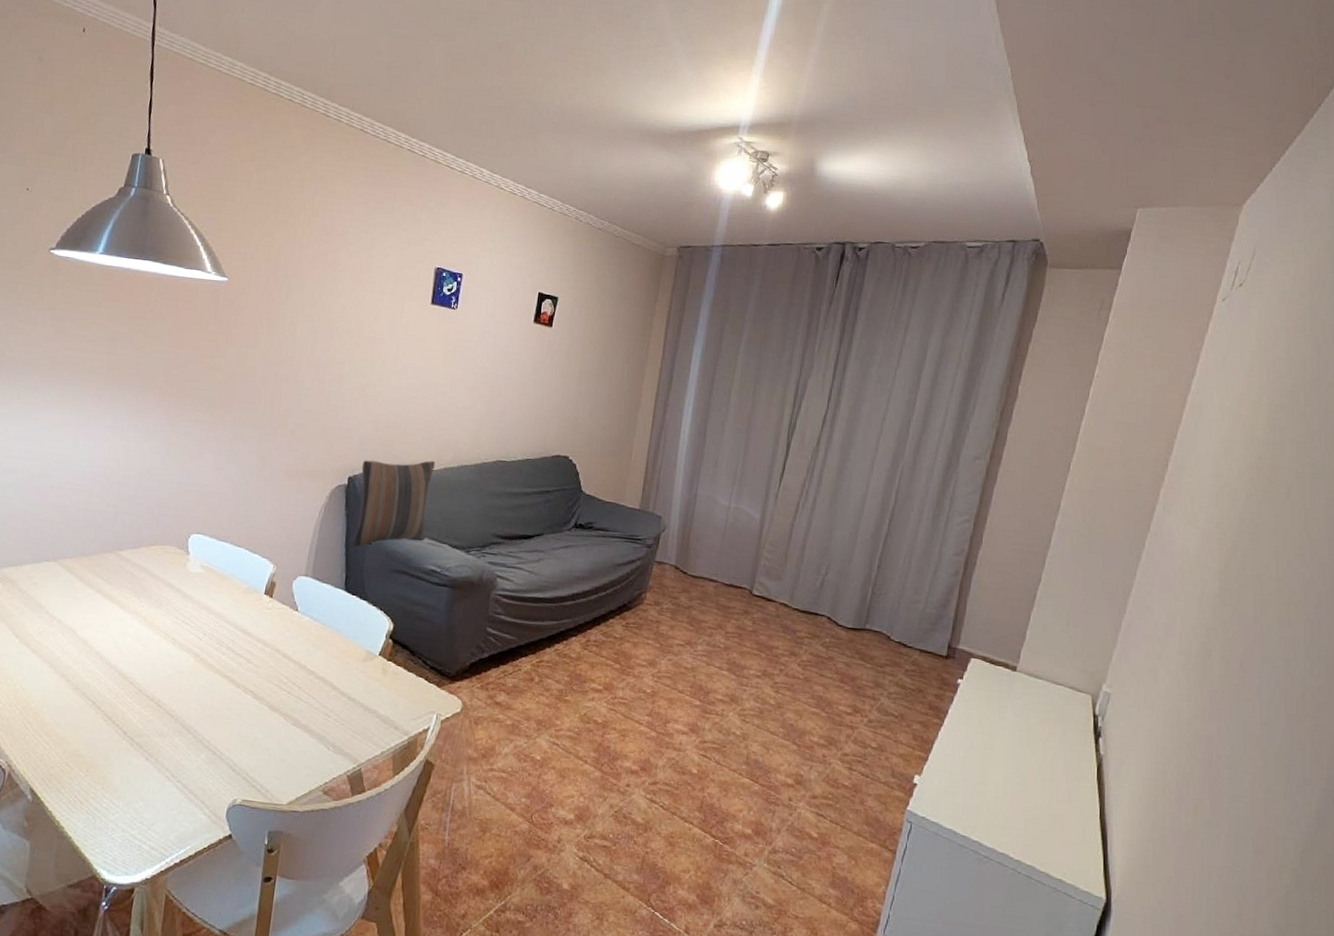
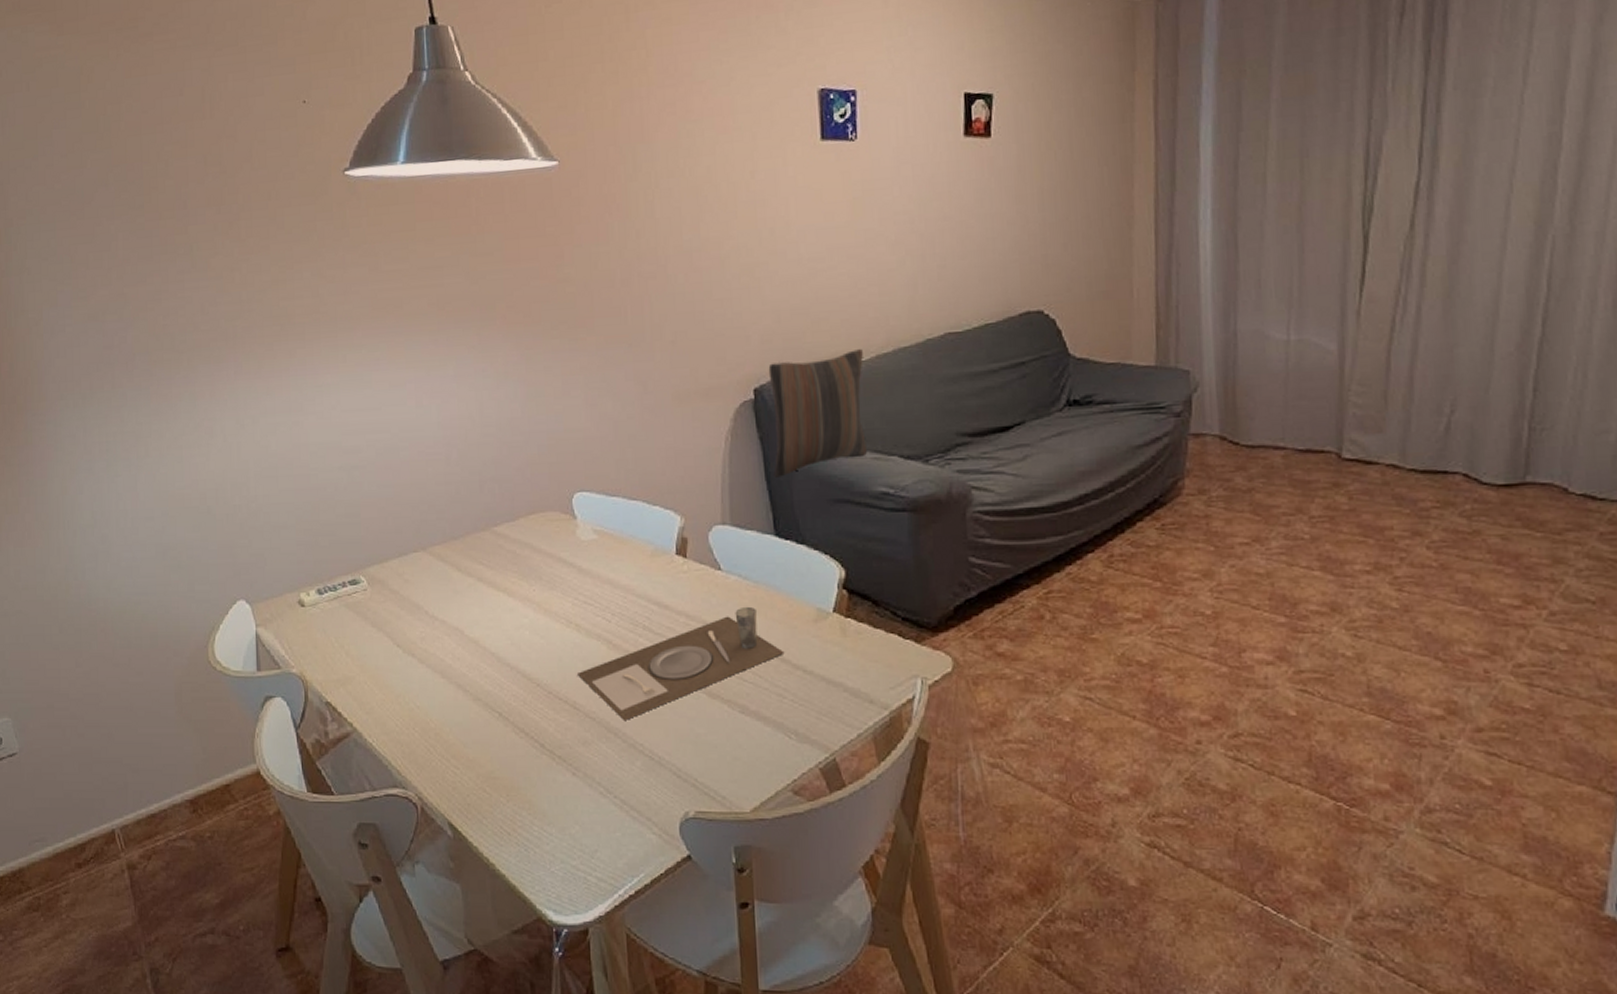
place setting: none [166,642,336,720] -> present [578,606,785,720]

